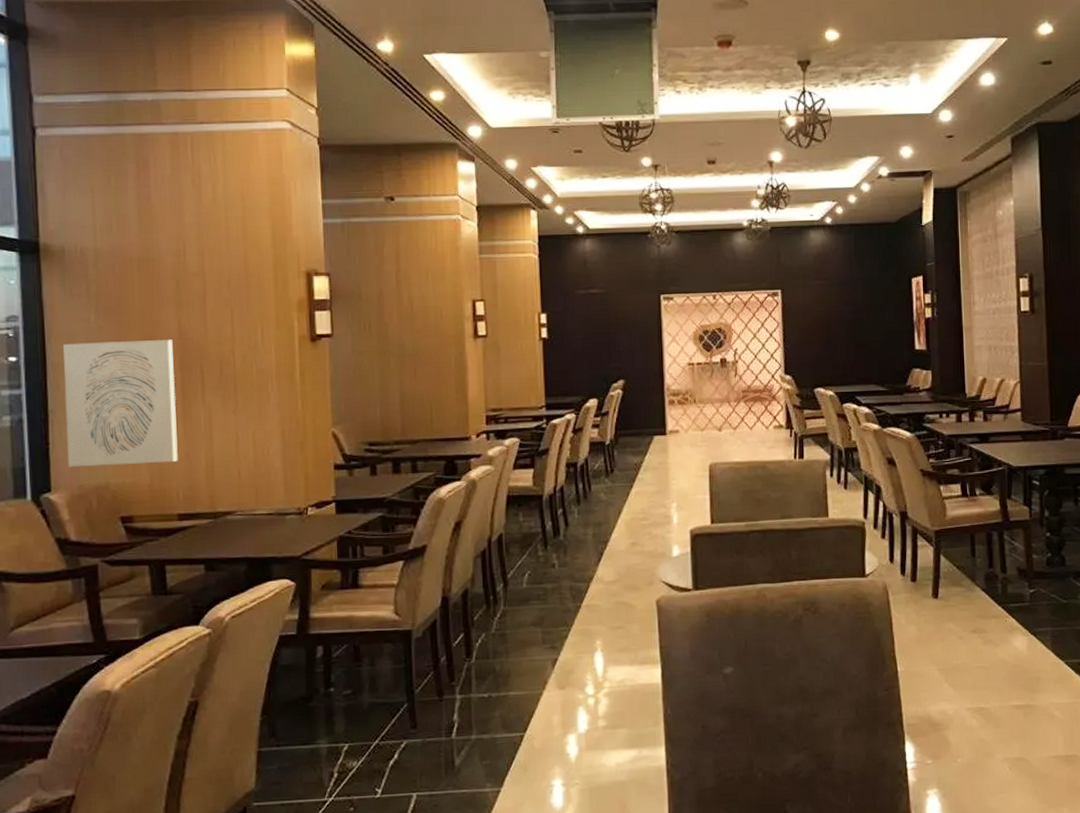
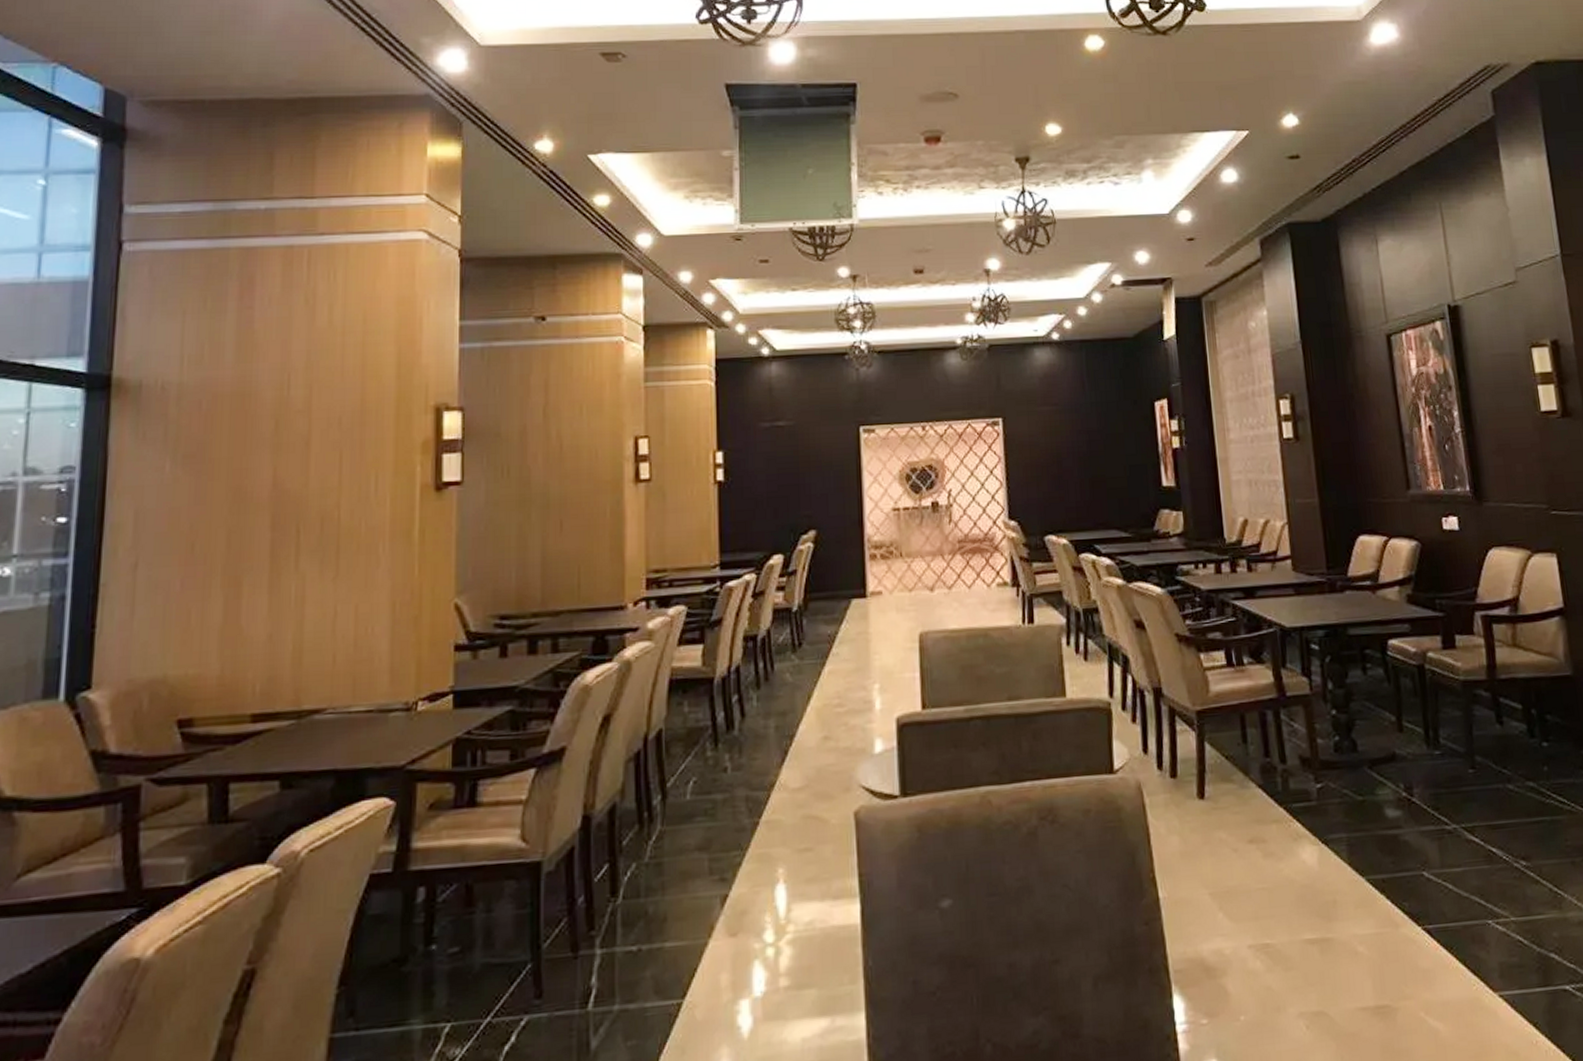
wall art: present [63,340,178,467] -> none [117,492,264,657]

